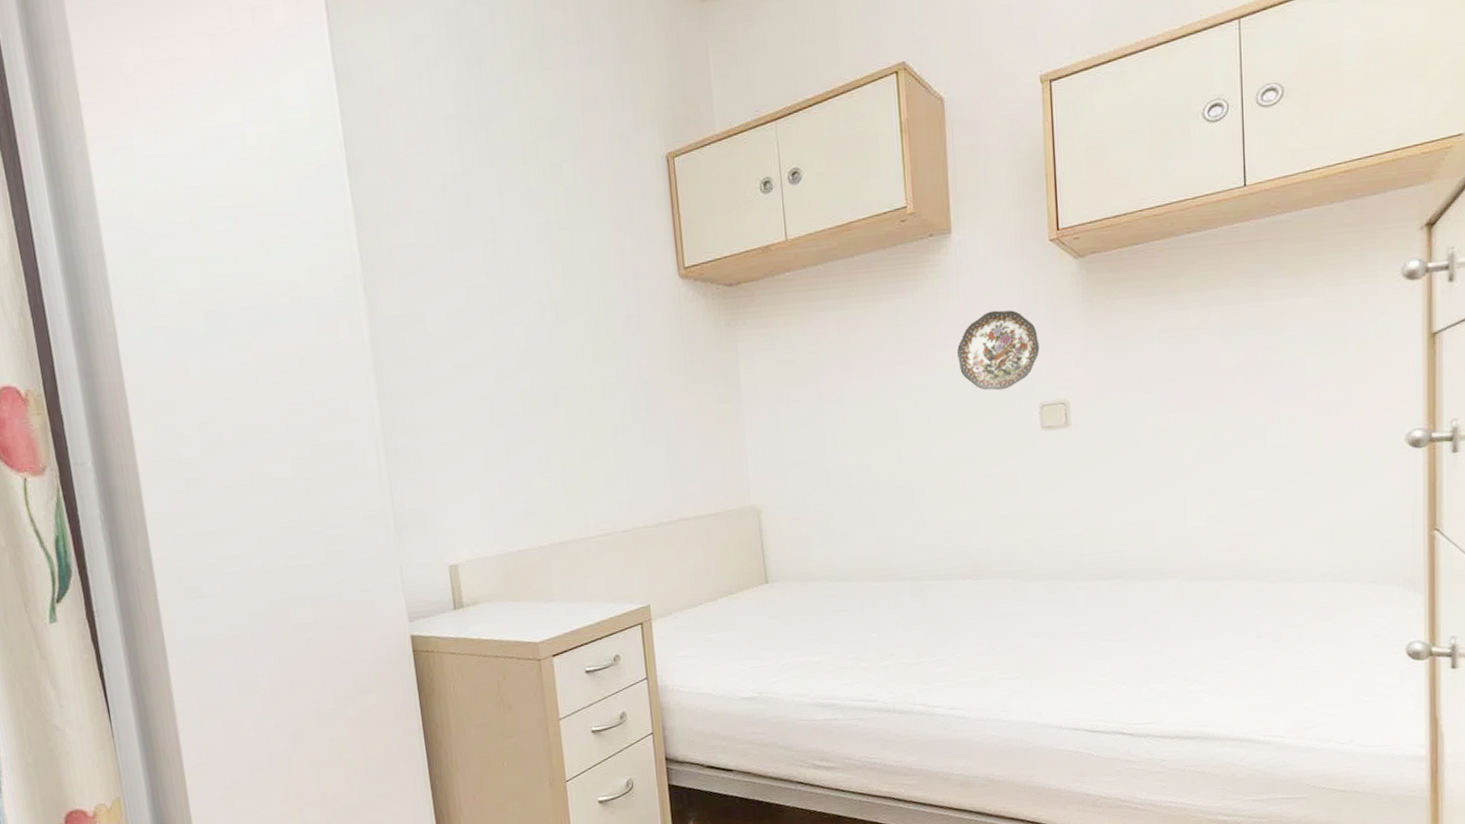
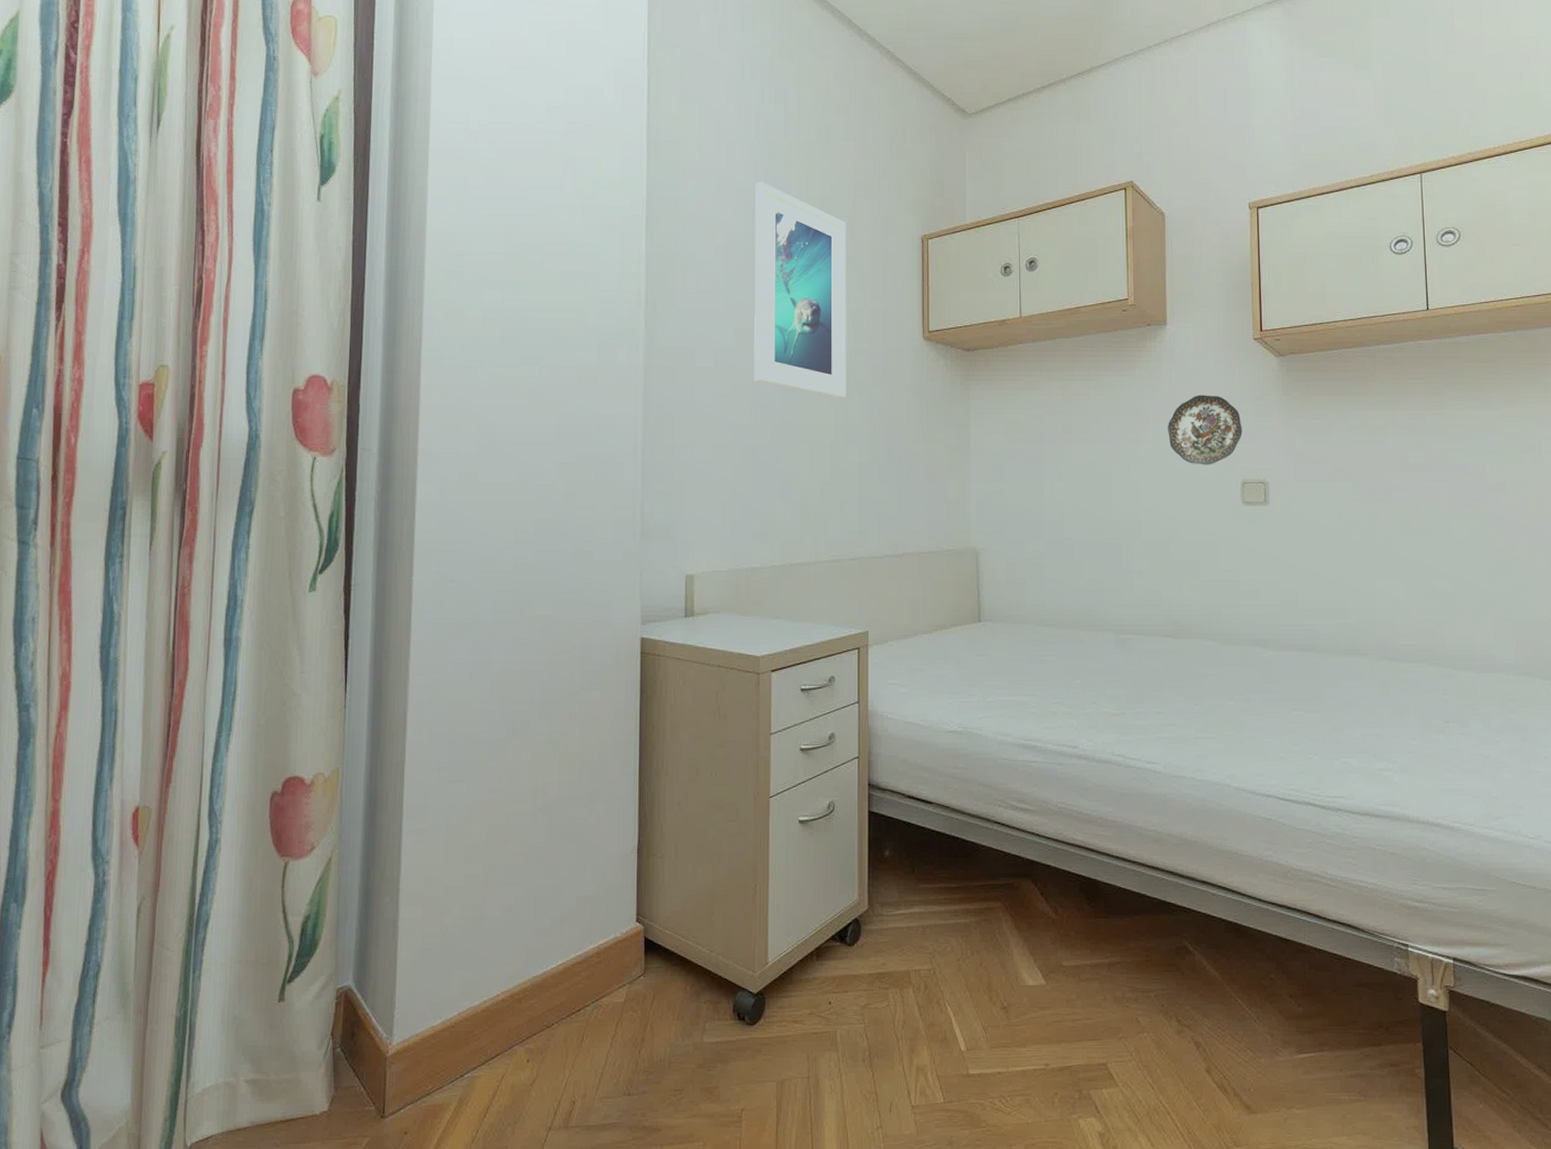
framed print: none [468,105,600,355] -> present [754,182,847,399]

